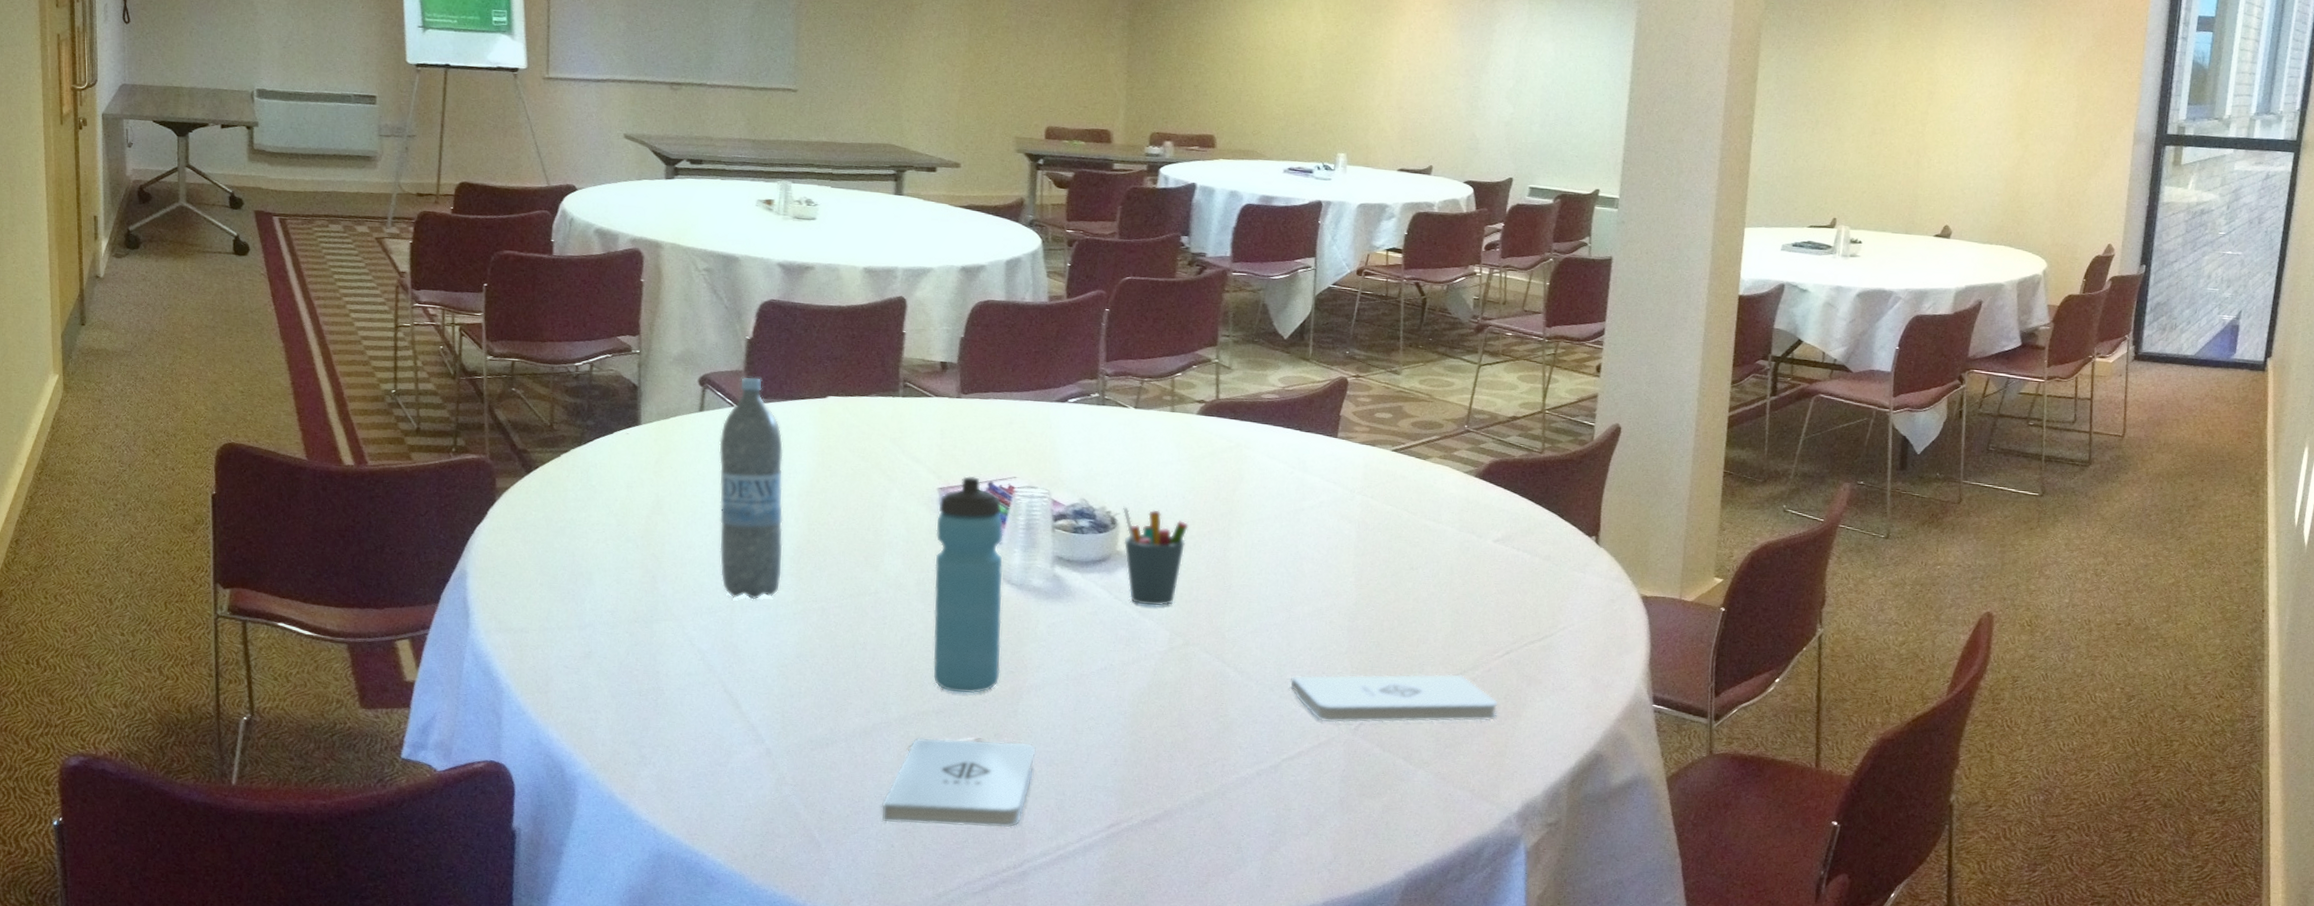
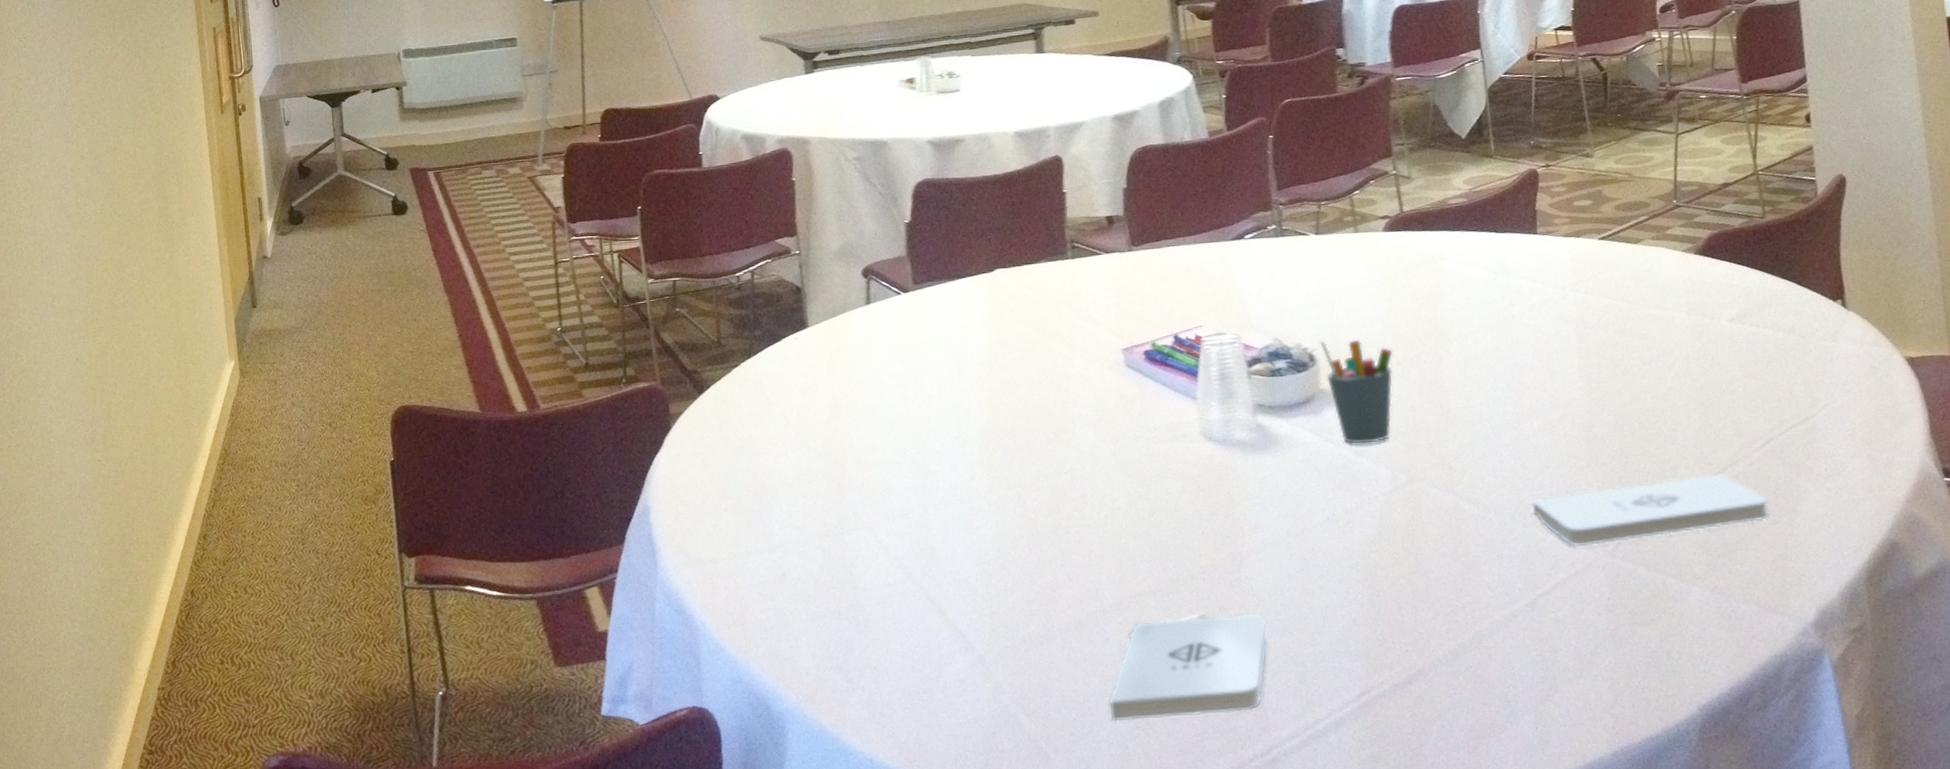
water bottle: present [719,377,783,600] -> none [890,261,971,497]
water bottle: present [933,476,1004,694] -> none [1125,331,1216,568]

